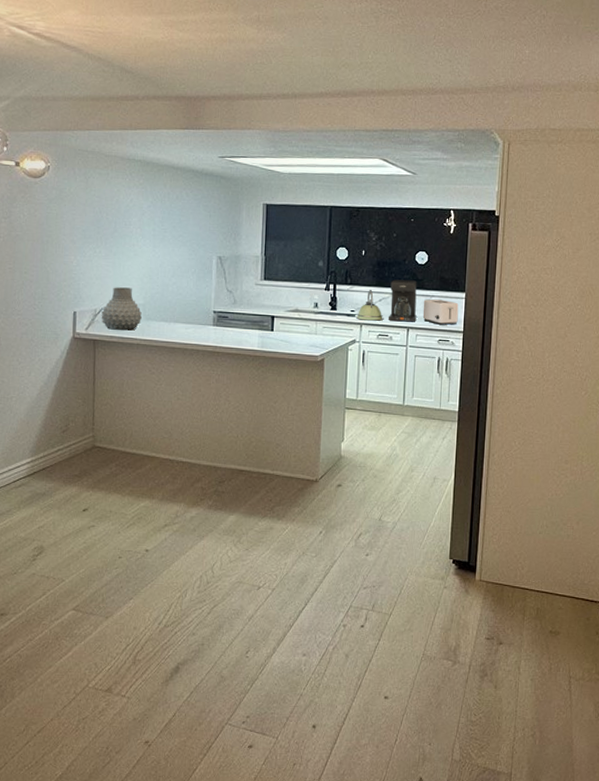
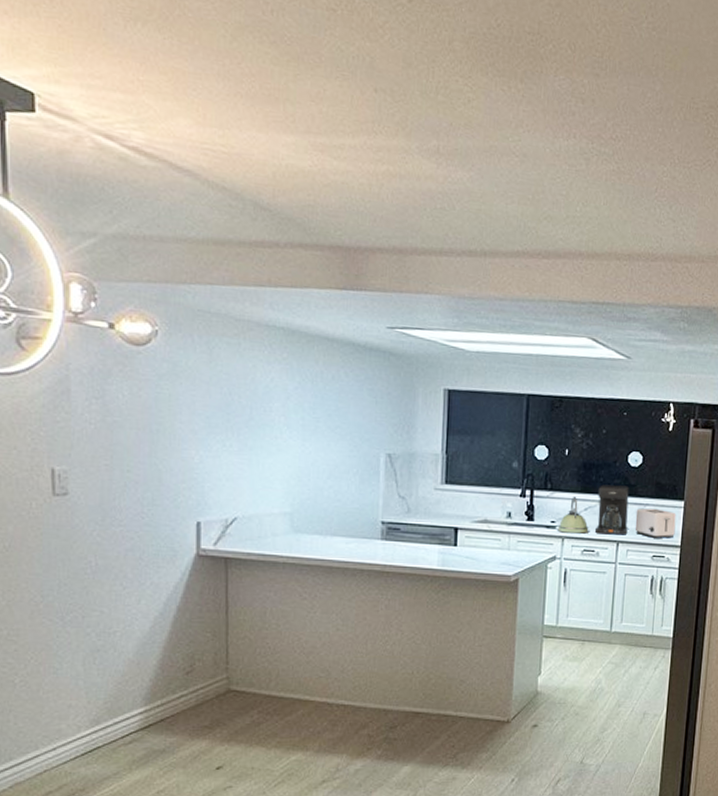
vase: present [101,287,142,331] -> none [234,491,289,547]

